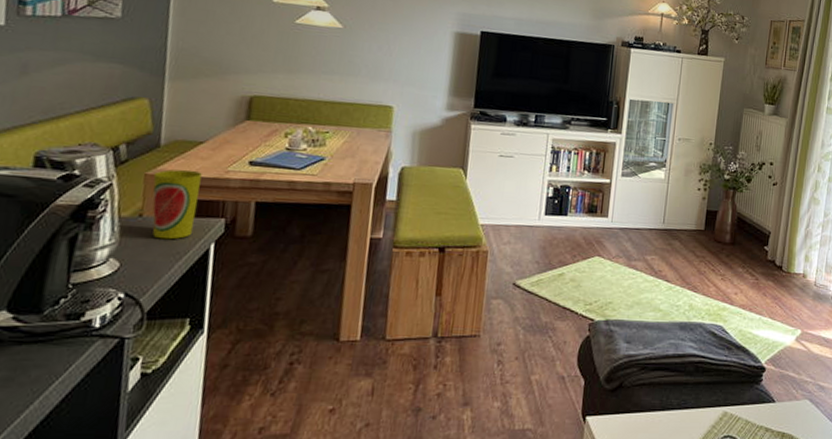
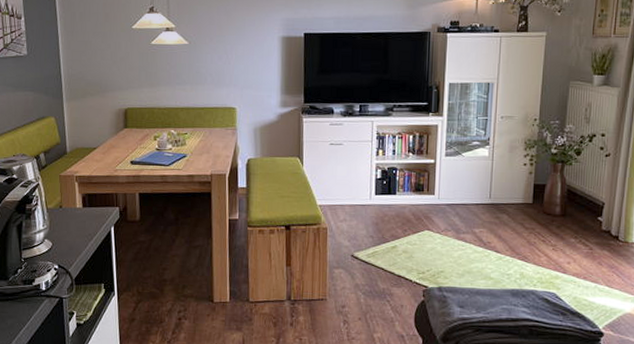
cup: present [152,169,202,240] -> none [65,170,98,225]

